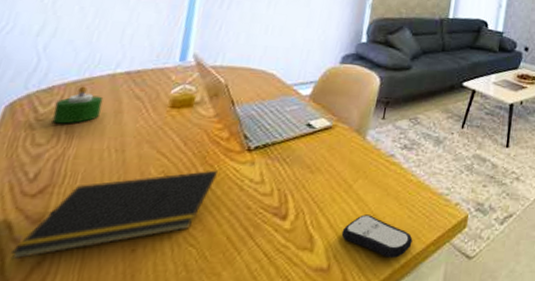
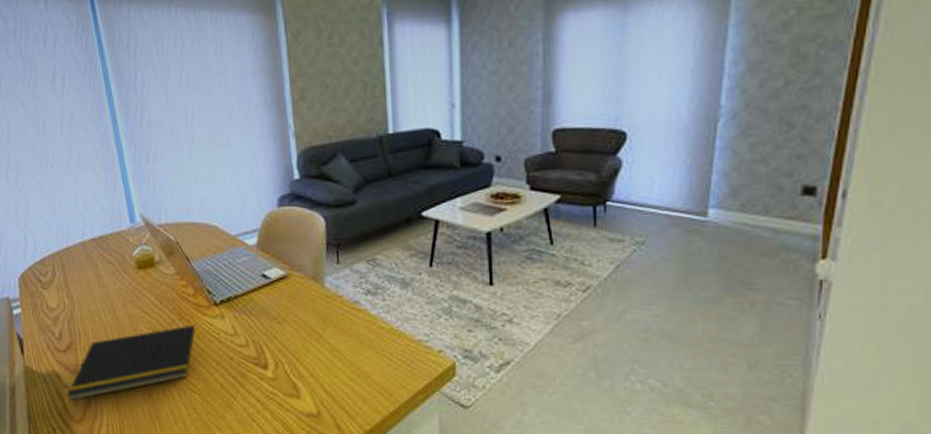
candle: present [52,86,104,124] -> none [51,255,86,290]
remote control: present [341,214,413,258] -> none [323,363,398,405]

